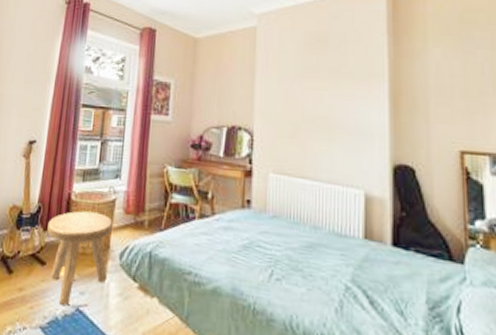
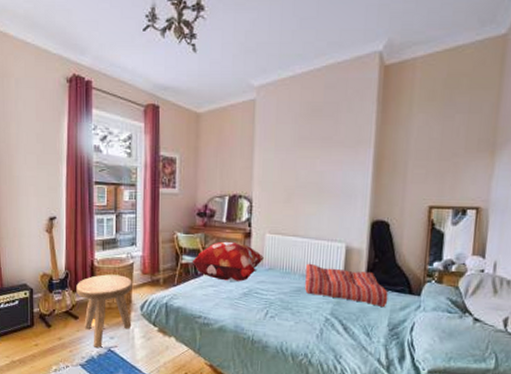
decorative pillow: none [183,179,267,230] -> present [192,241,264,281]
seat cushion: none [316,212,423,277] -> present [305,263,388,308]

